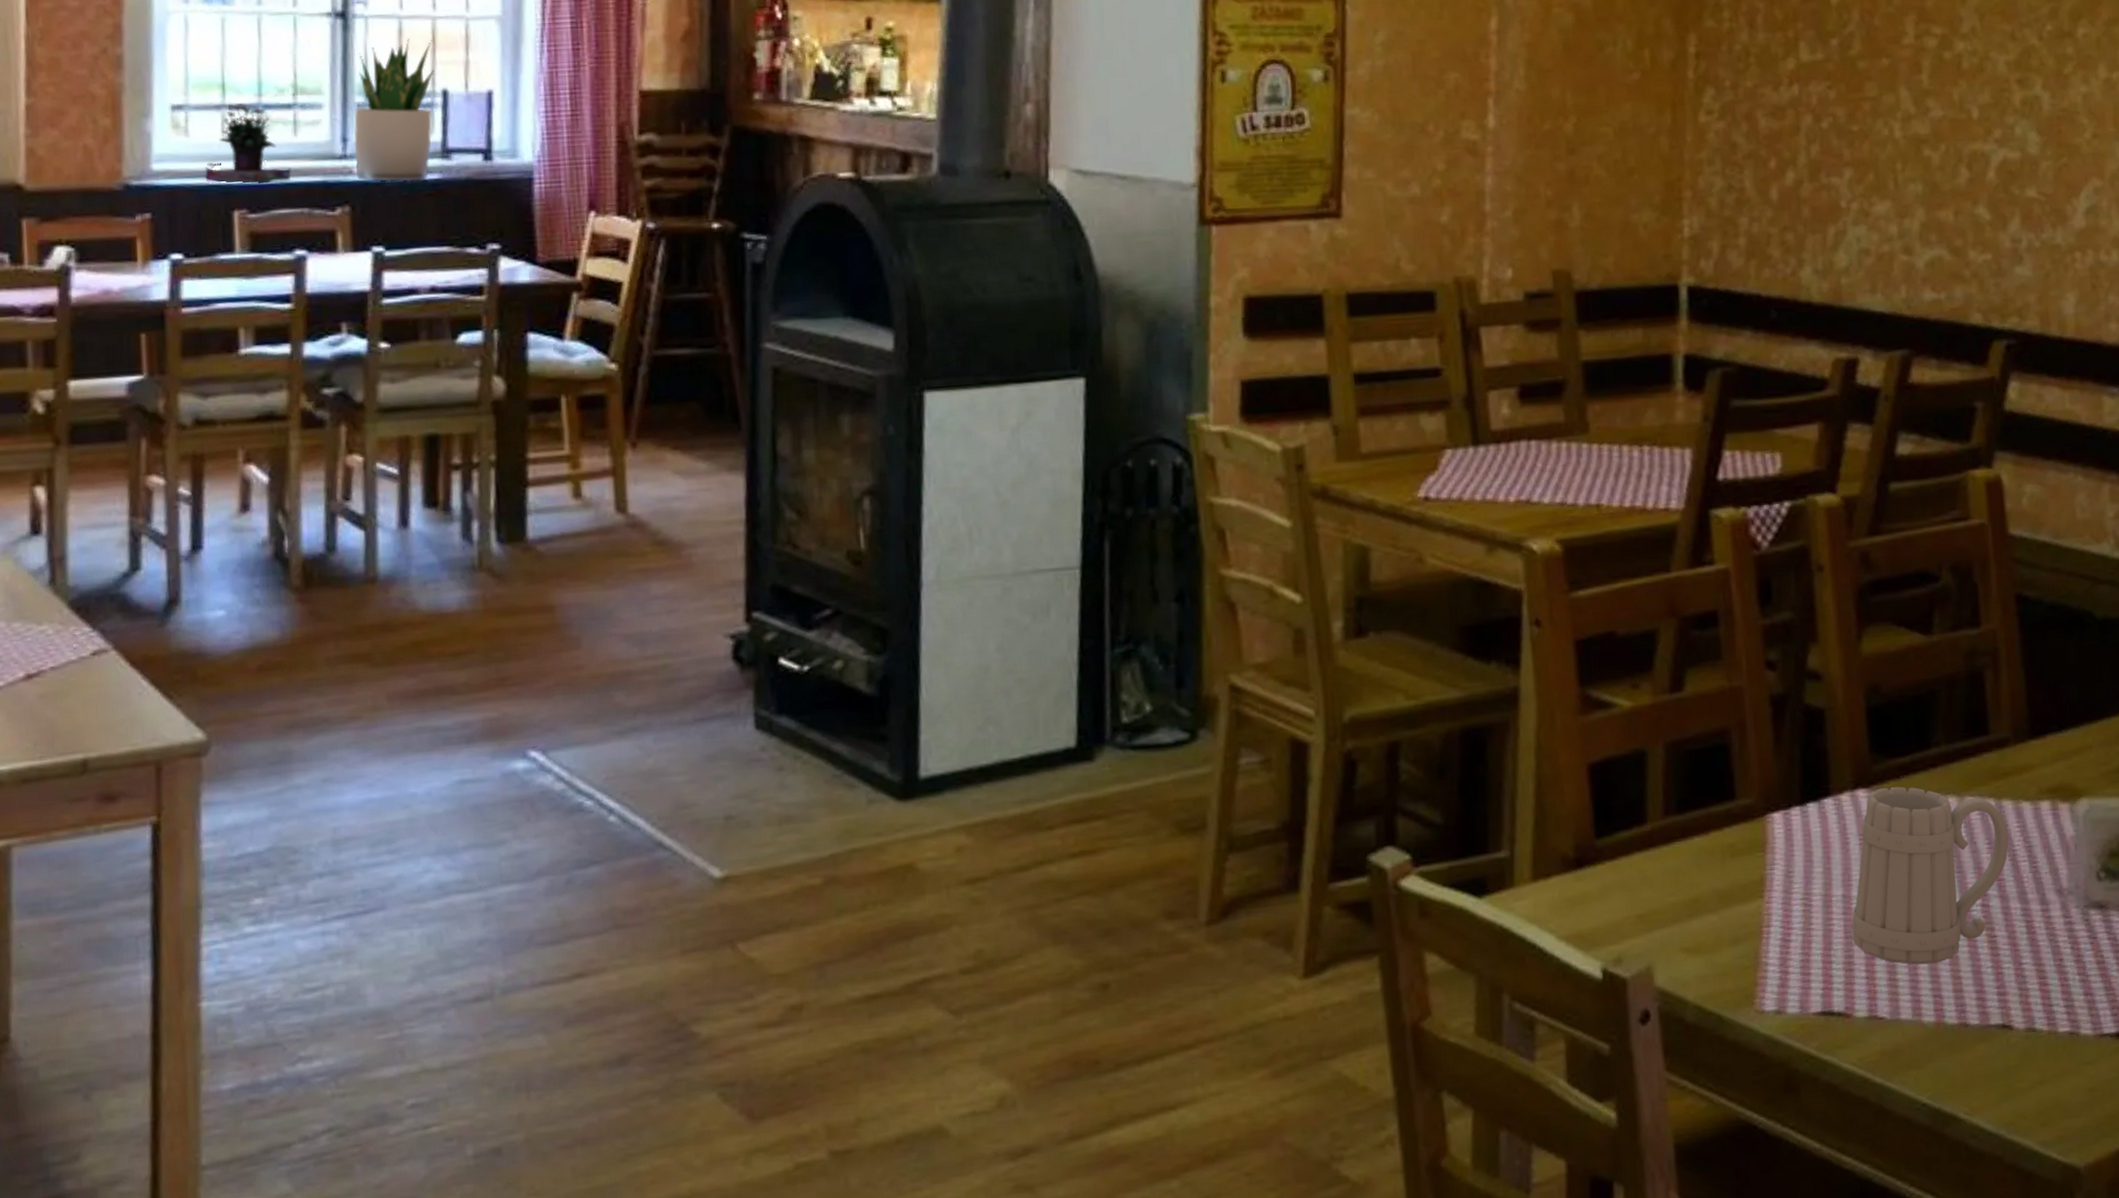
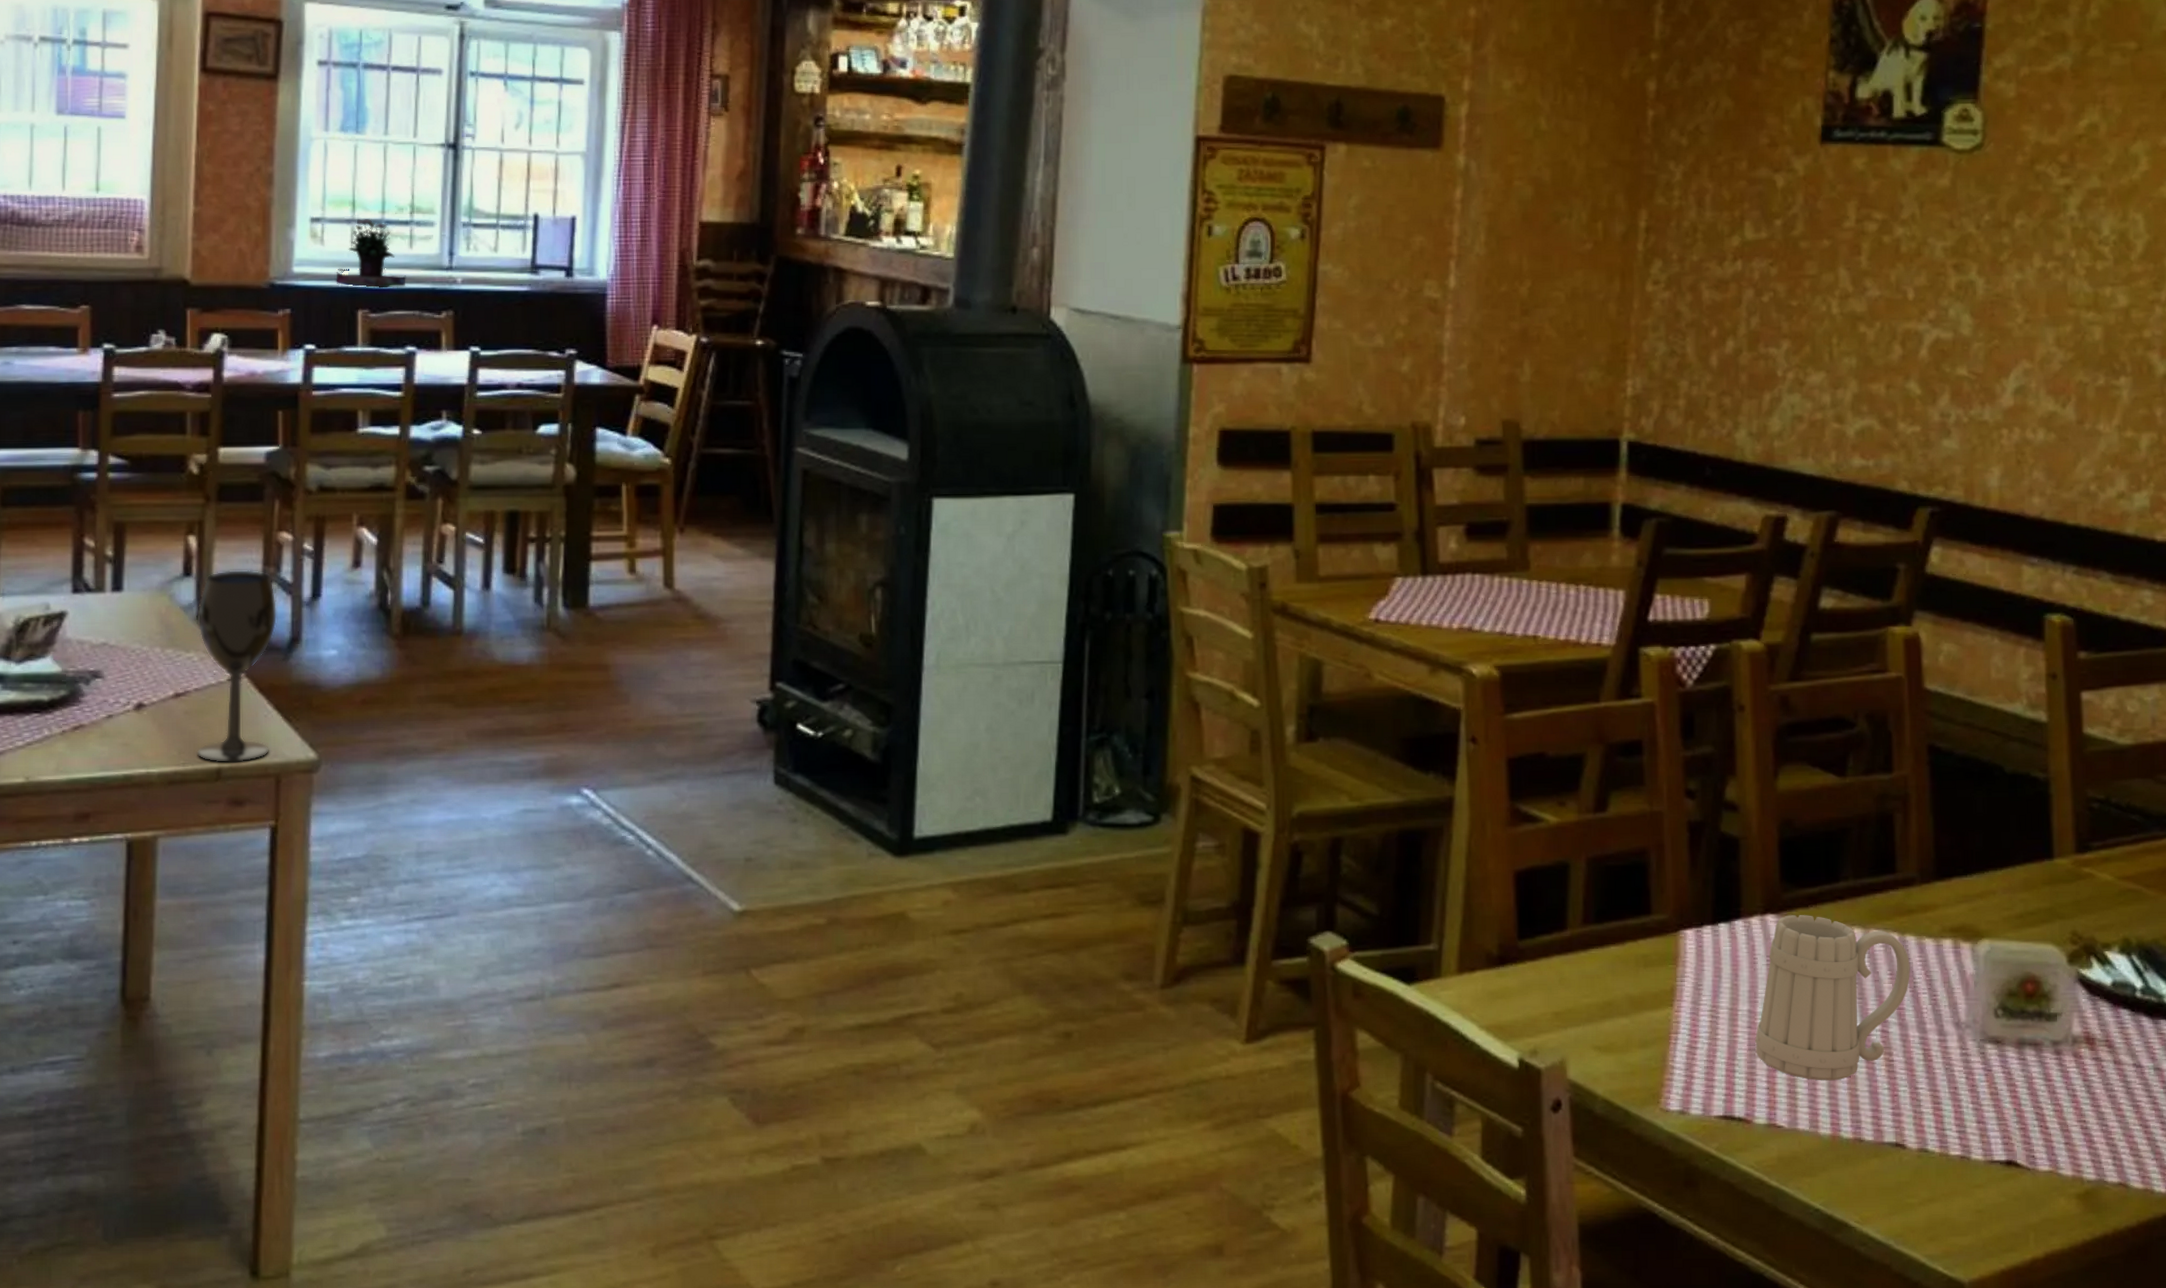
wine glass: none [50,523,150,753] -> present [196,570,278,763]
planter: present [353,39,434,182] -> none [459,169,528,293]

